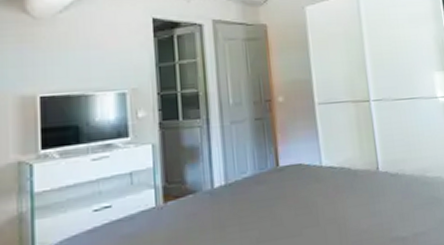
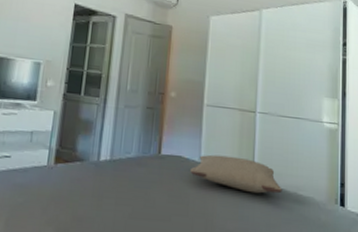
pillow: none [313,151,410,186] -> present [190,154,282,194]

